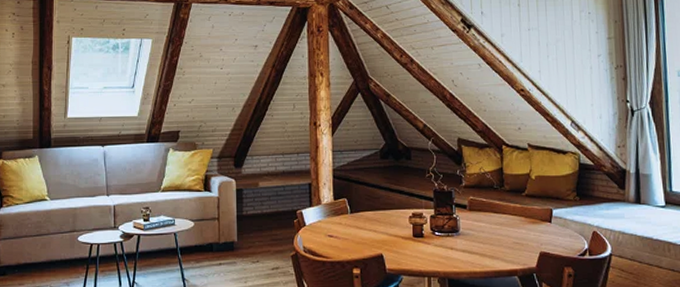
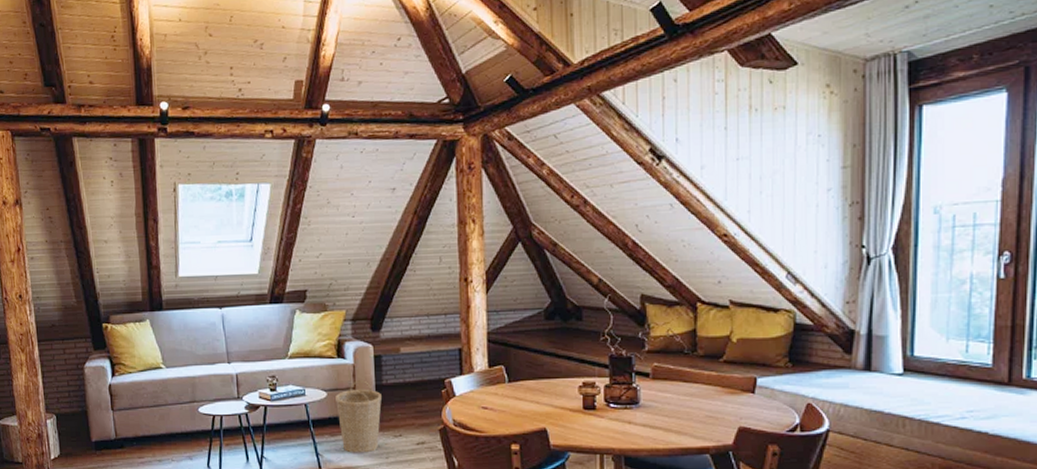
basket: none [202,211,242,278] -> present [335,380,382,453]

